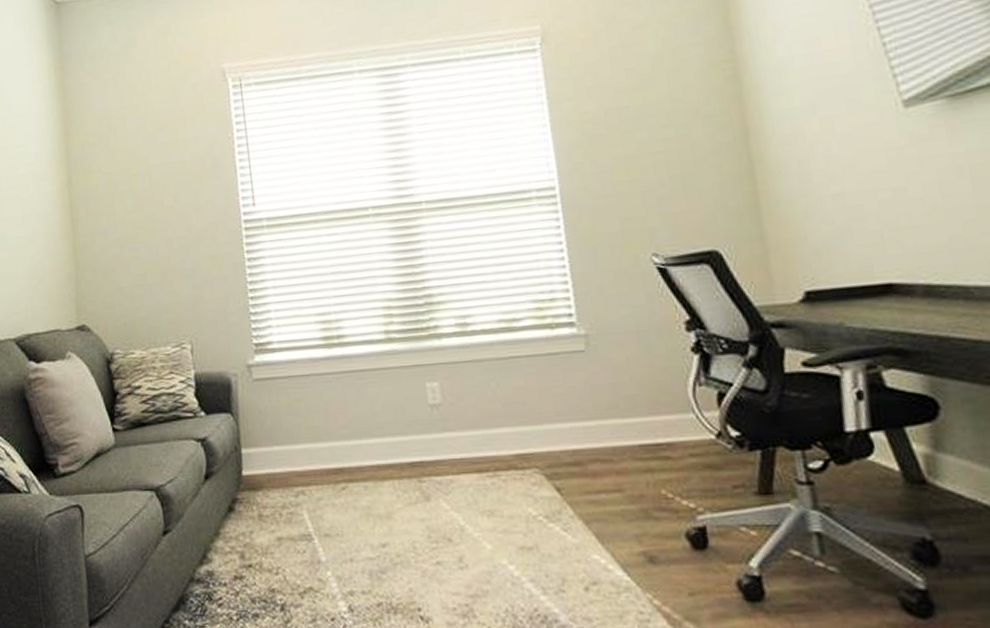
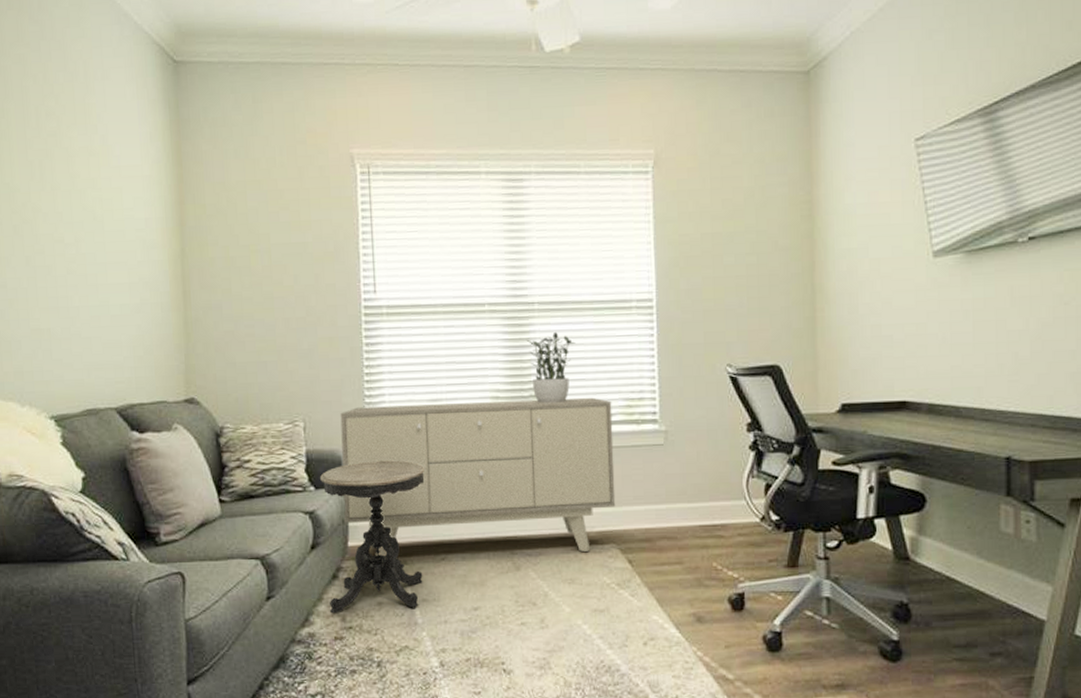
side table: none [210,380,324,550] -> present [320,460,426,614]
sideboard: none [226,301,535,486] -> present [340,397,616,556]
potted plant: none [417,231,471,311] -> present [527,331,576,403]

